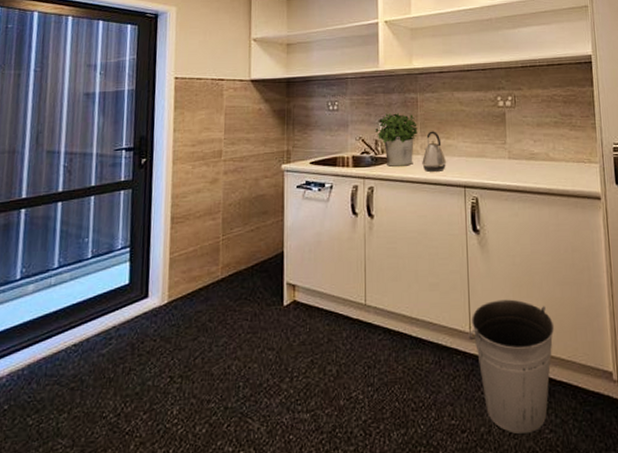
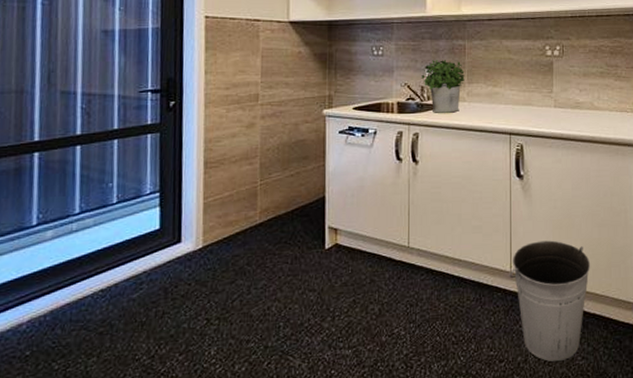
kettle: present [422,131,447,172] -> none [468,78,493,119]

